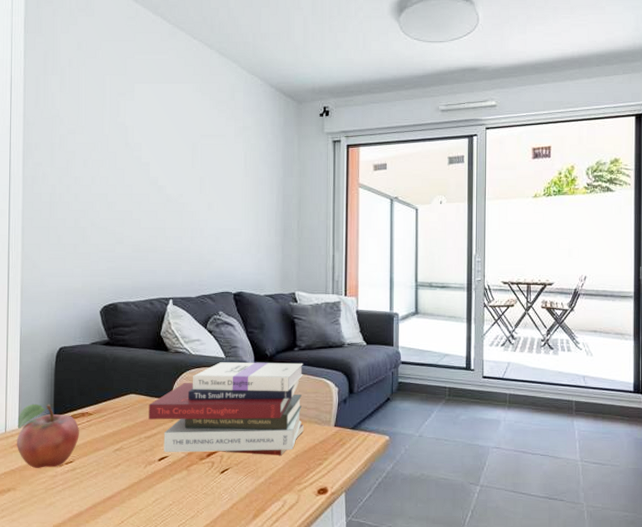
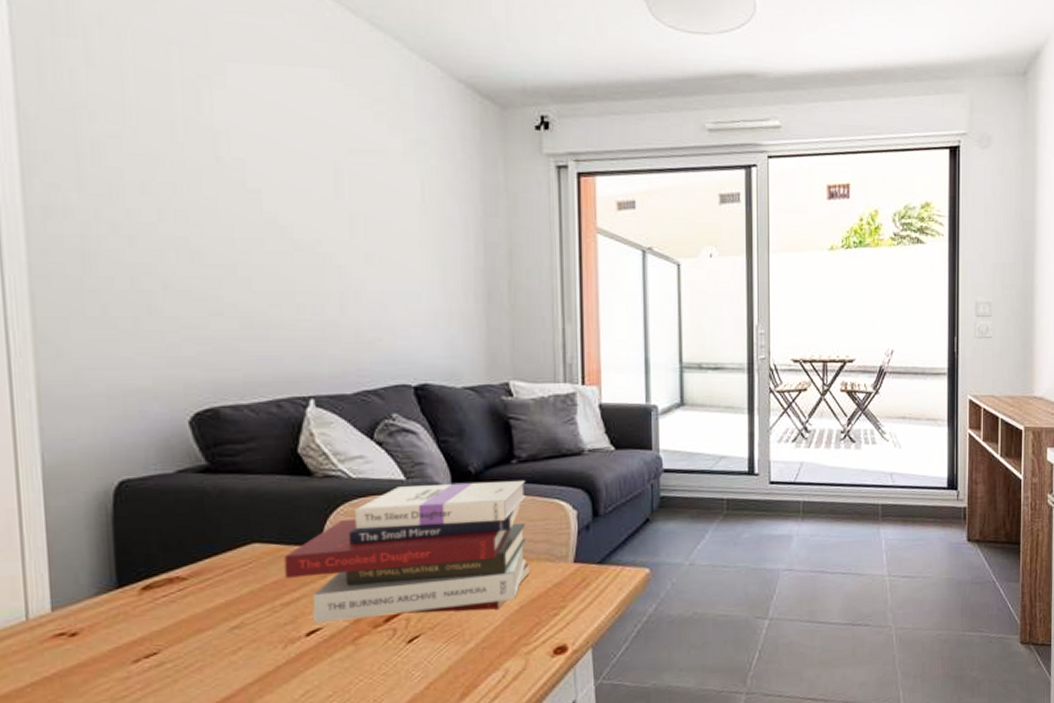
fruit: present [16,403,79,468] -> none [48,569,166,670]

